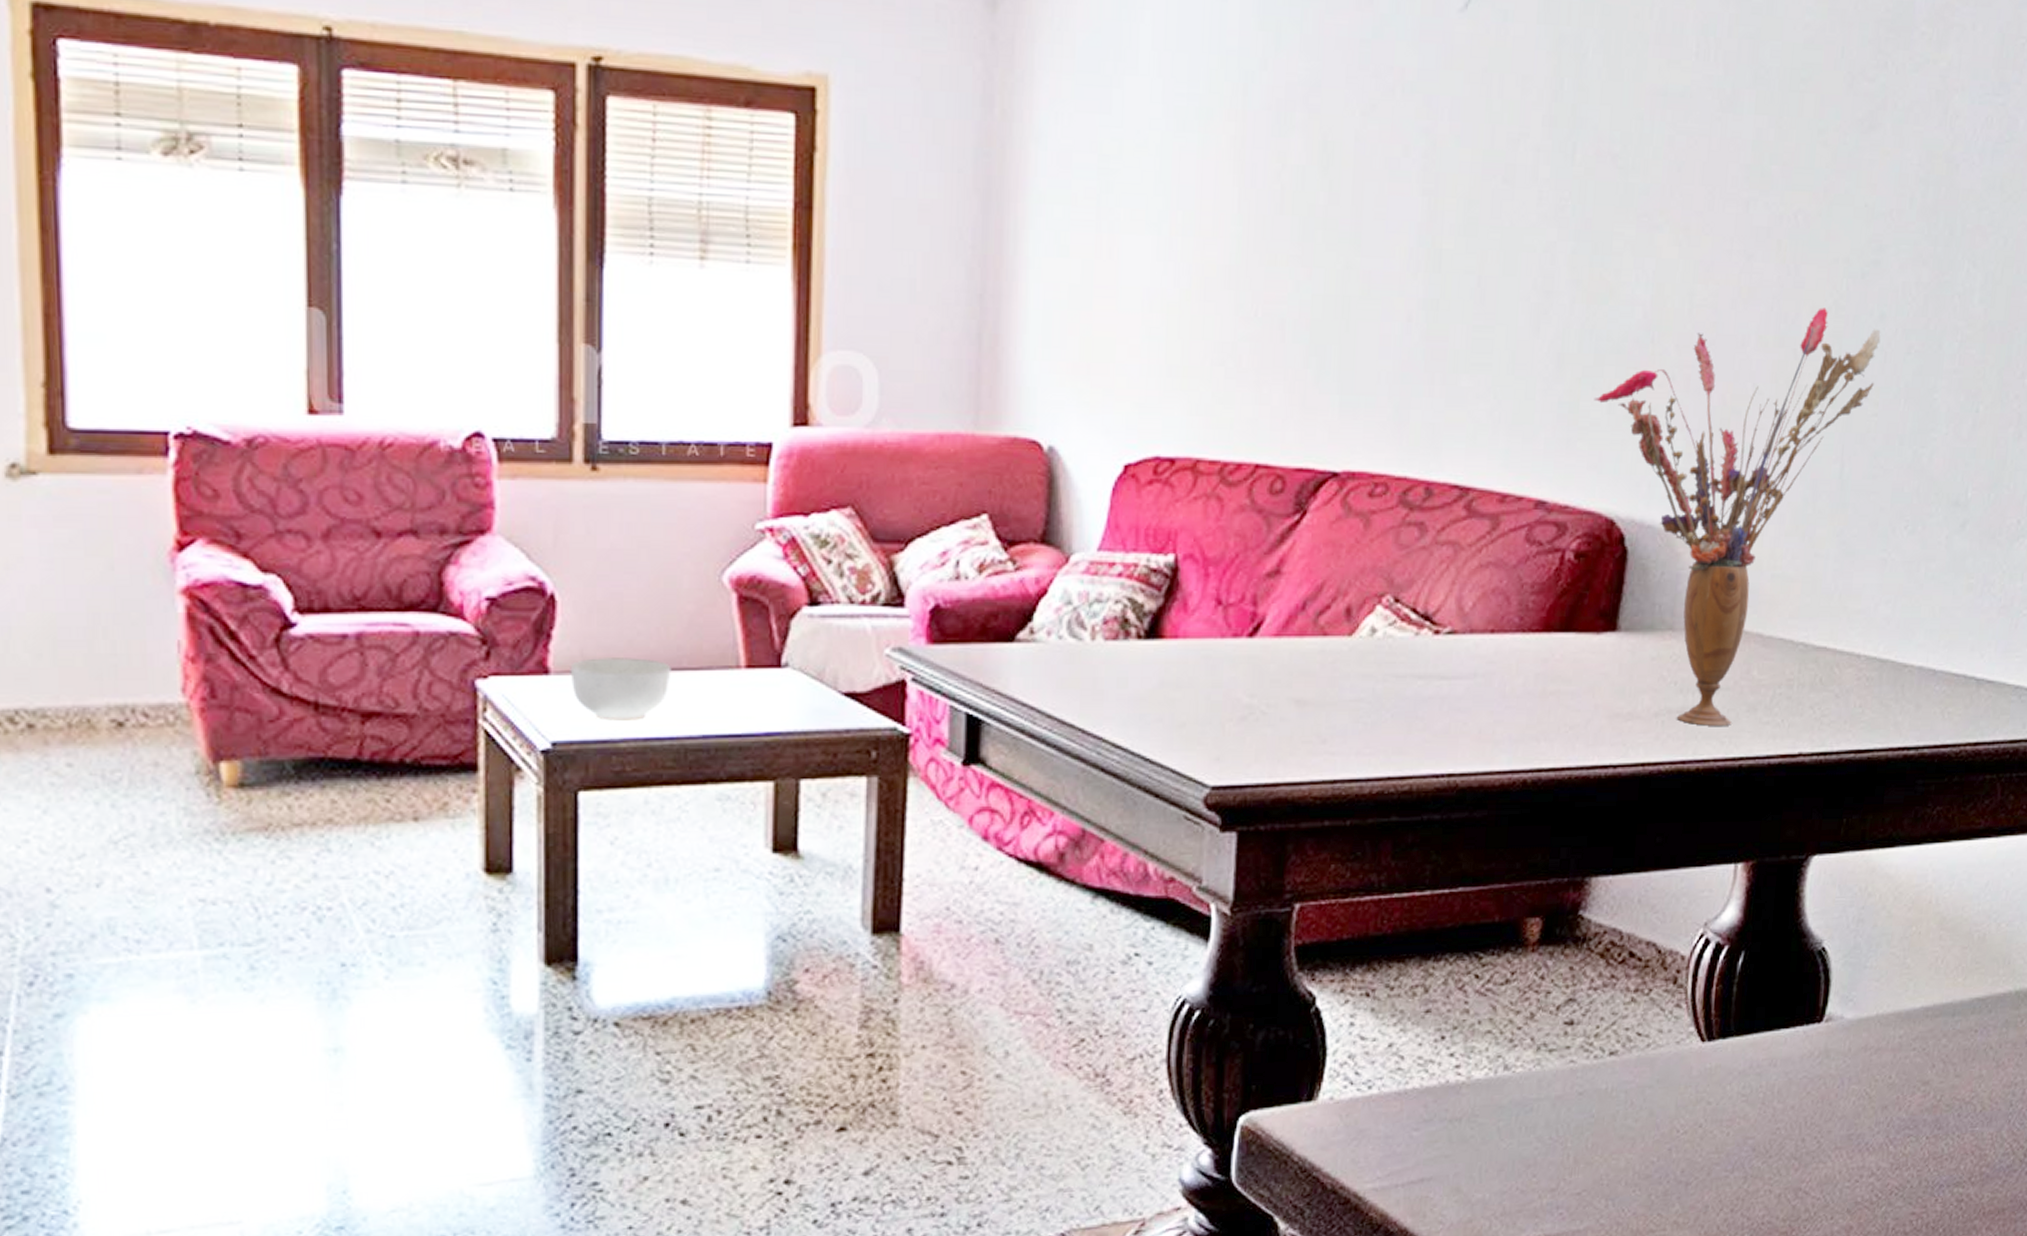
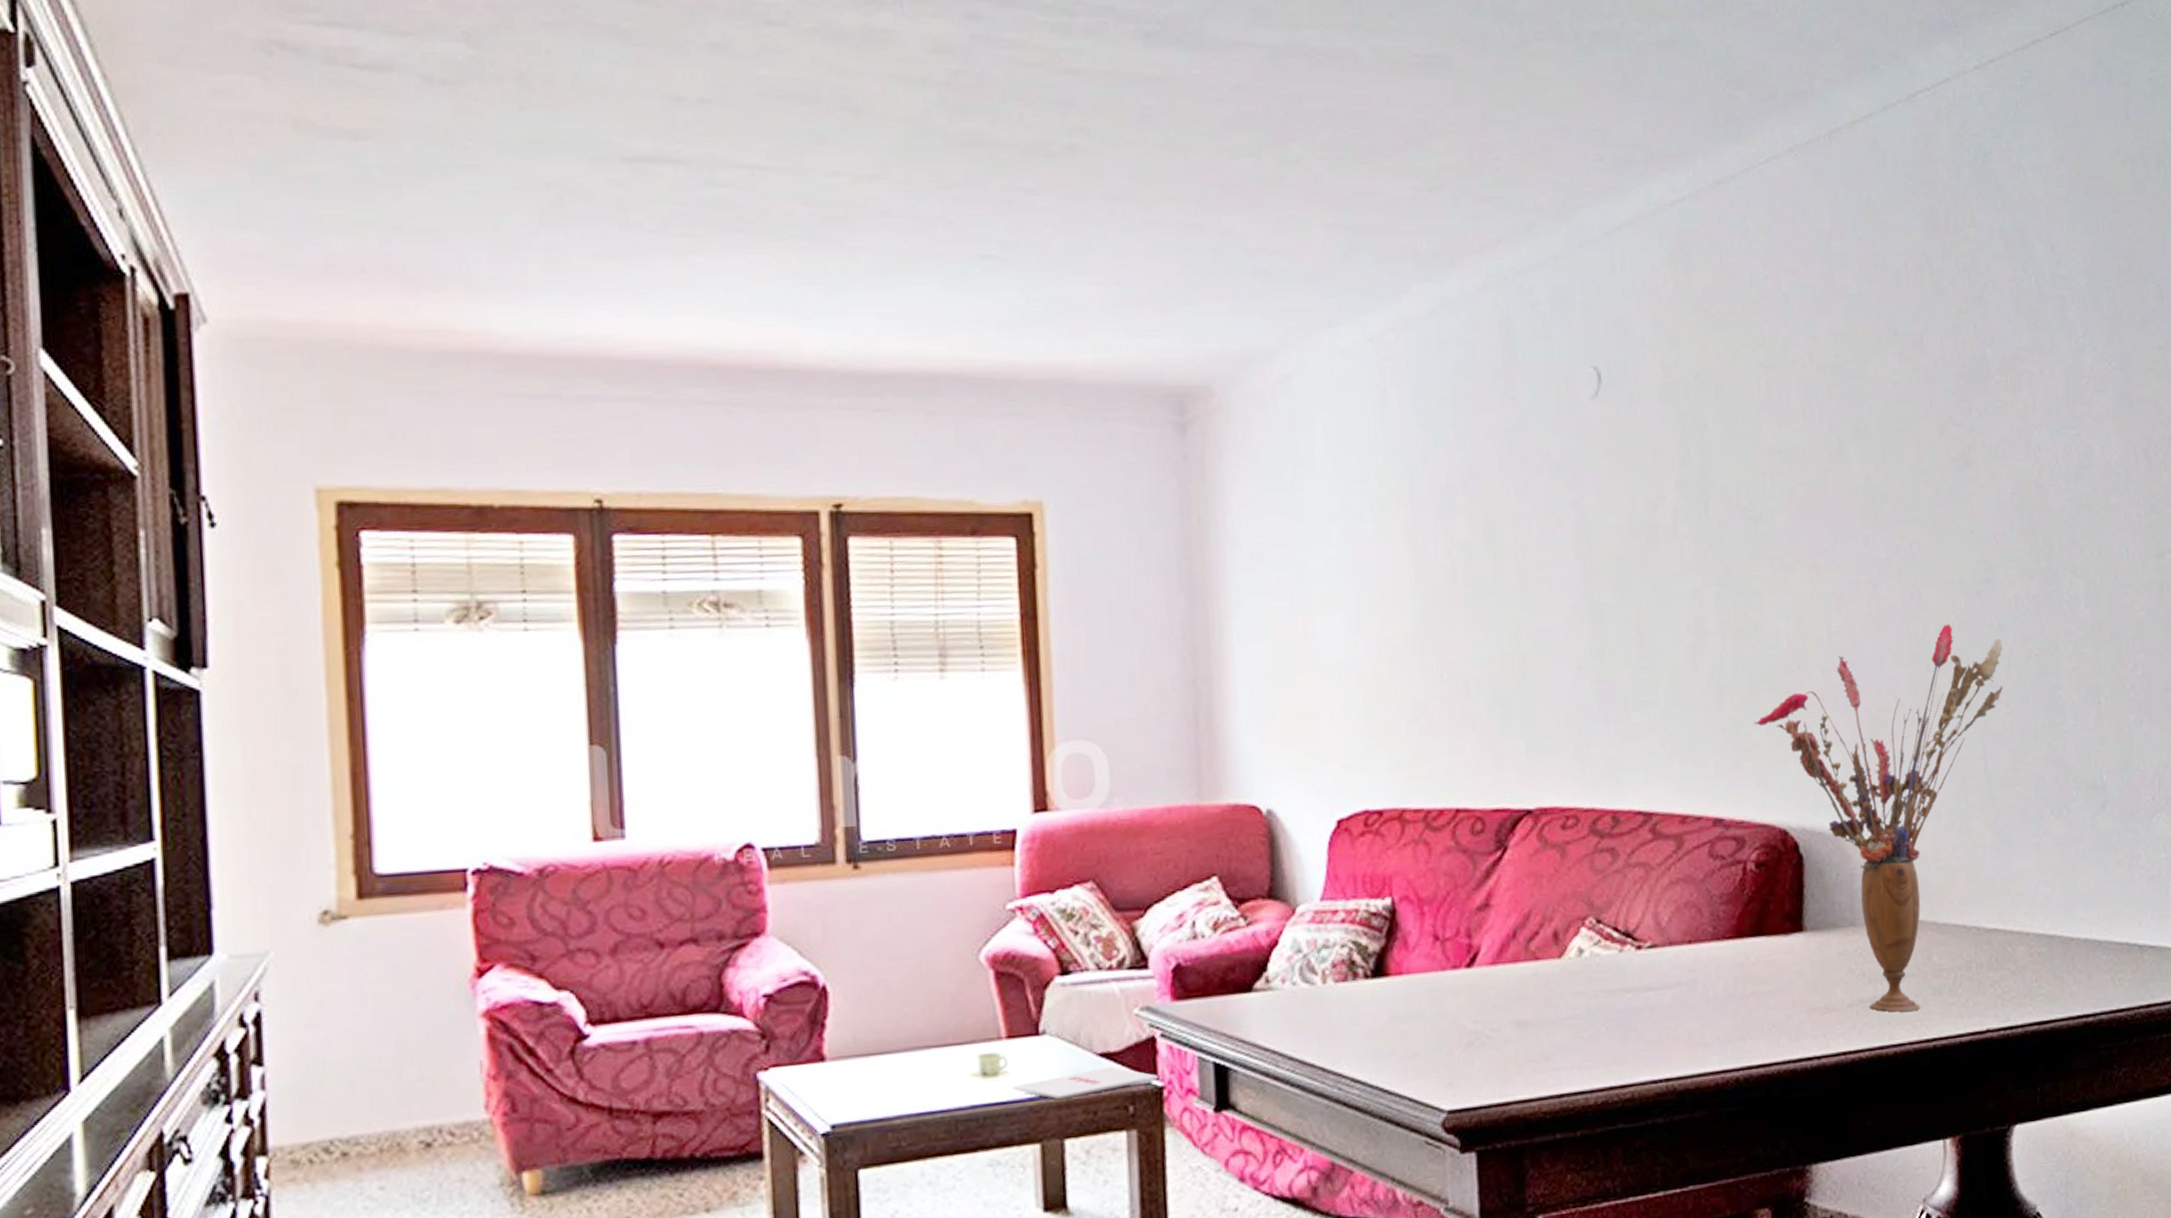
bowl: present [570,658,672,721] -> none [844,1038,938,1100]
cup and saucer: none [703,681,747,710] -> present [969,1052,1010,1080]
magazine: none [748,708,906,738] -> present [1012,1067,1158,1100]

